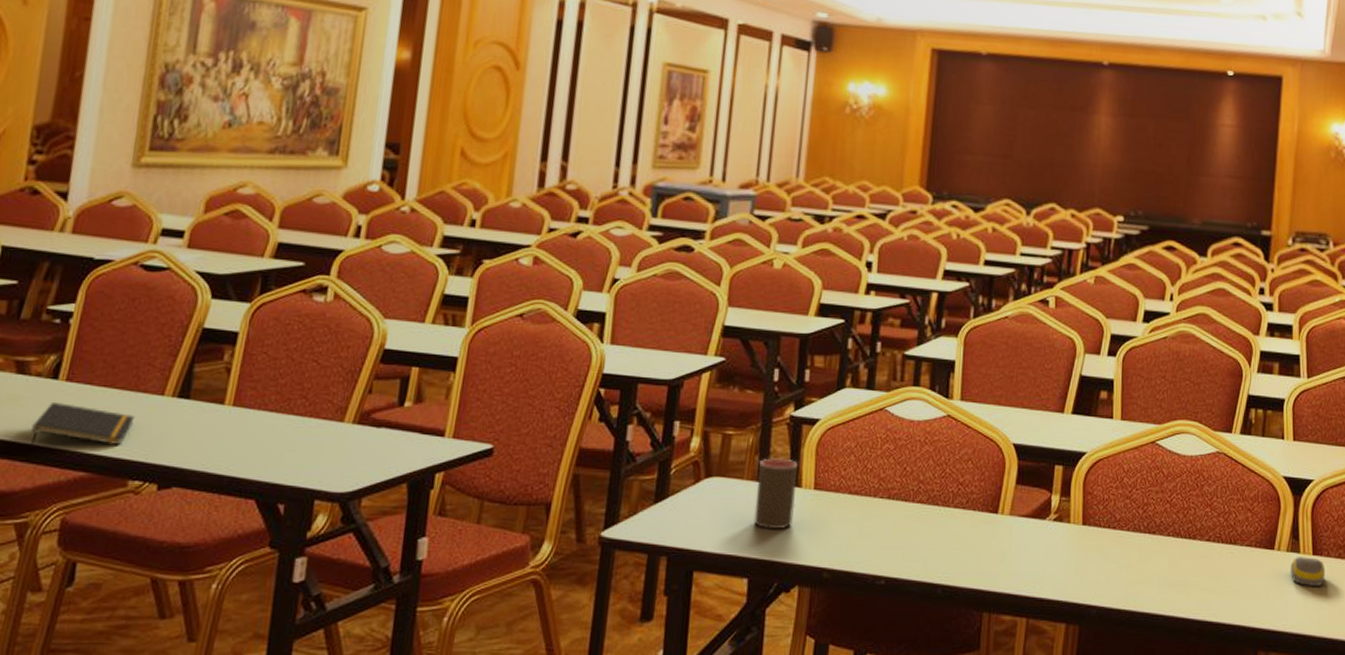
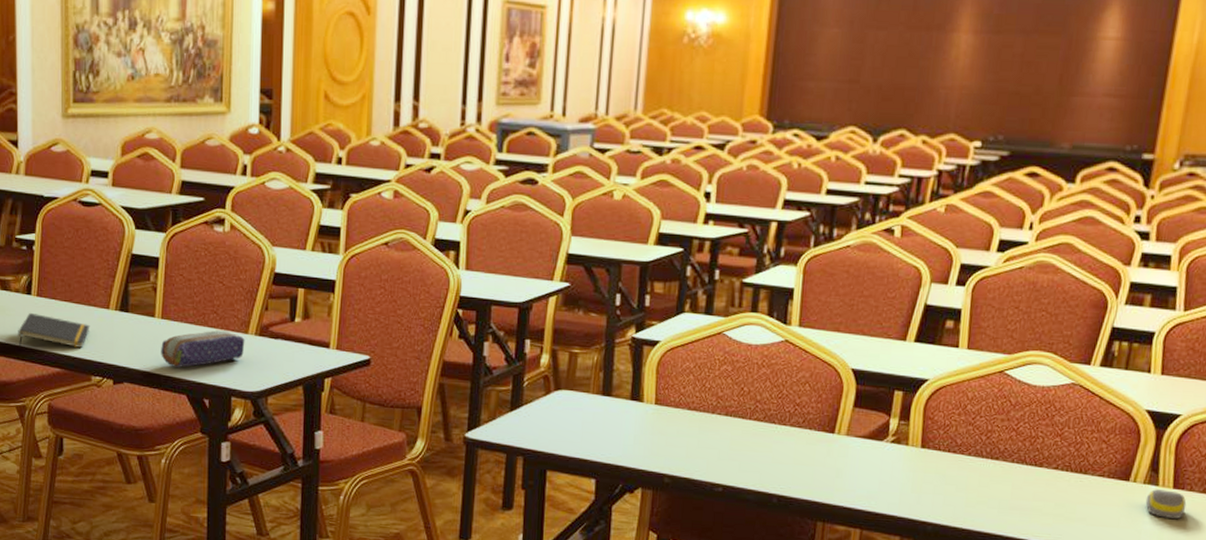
pencil case: none [227,418,340,466] -> present [161,330,245,368]
cup: present [754,458,798,530] -> none [600,375,640,439]

